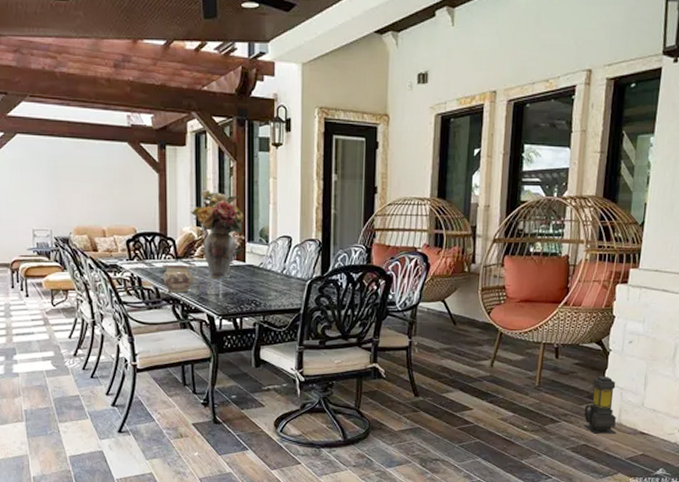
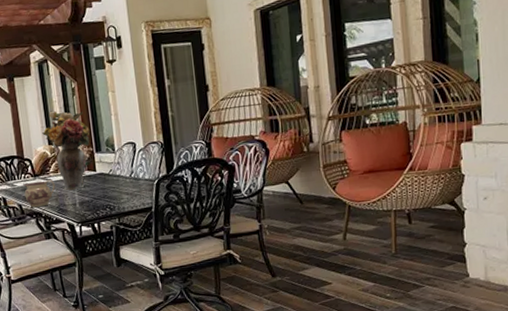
lantern: present [583,376,617,434] -> none [447,236,486,295]

